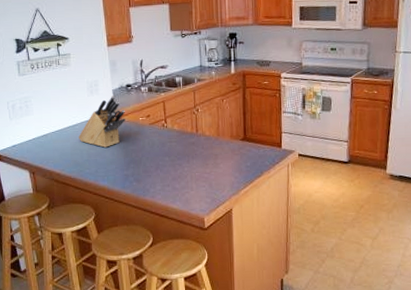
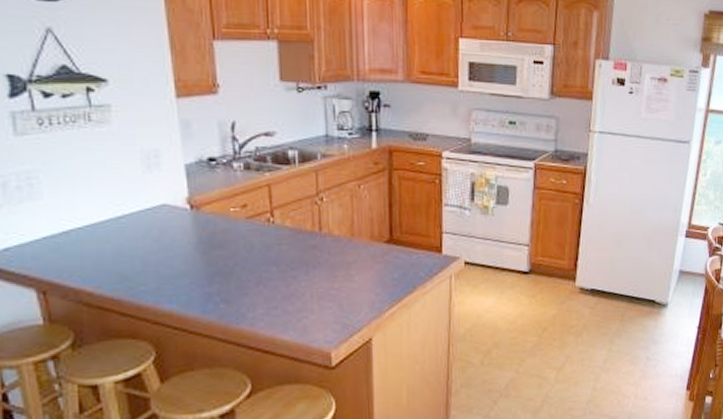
knife block: present [78,95,125,148] -> none [126,172,207,252]

